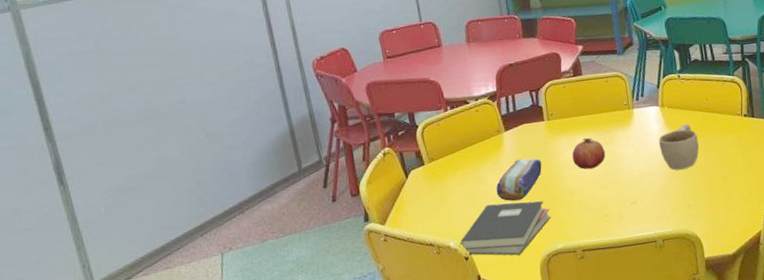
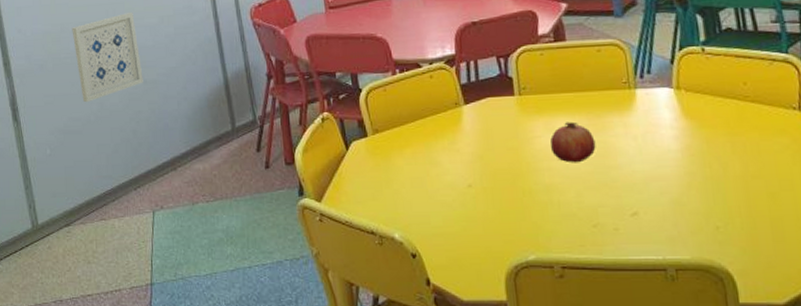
wall art: none [123,70,206,160] -> present [72,13,143,103]
hardback book: present [459,201,551,256] -> none [405,192,521,261]
pencil case: present [496,158,542,202] -> none [451,140,511,193]
cup: present [659,123,699,170] -> none [672,114,733,177]

